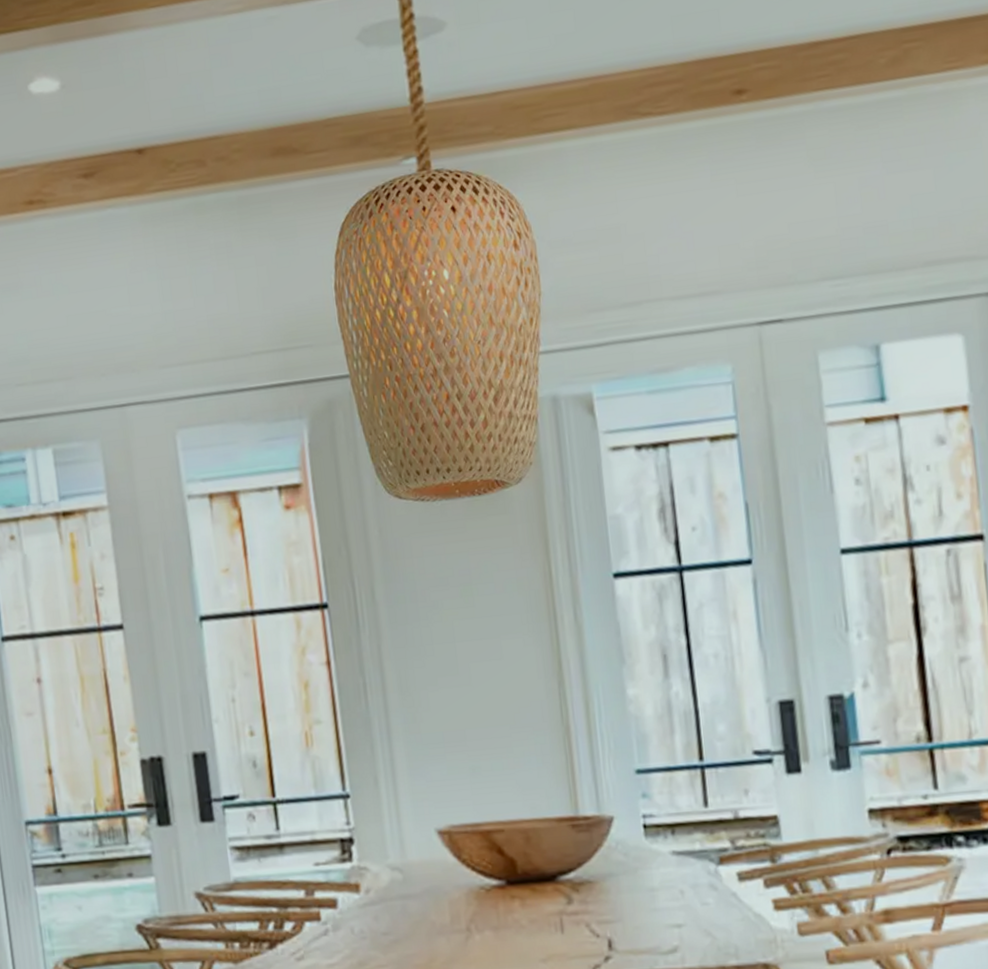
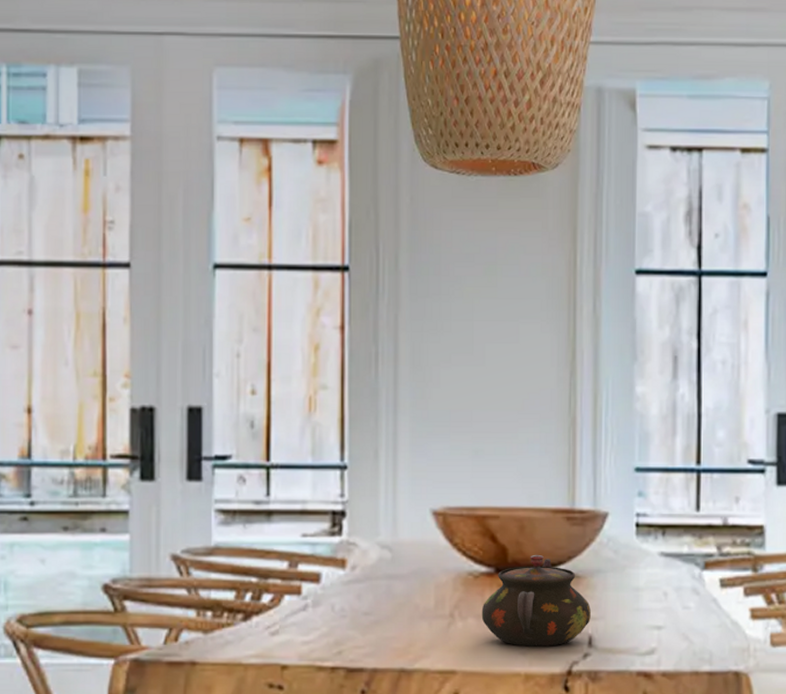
teapot: none [497,863,608,954] -> present [481,554,591,647]

